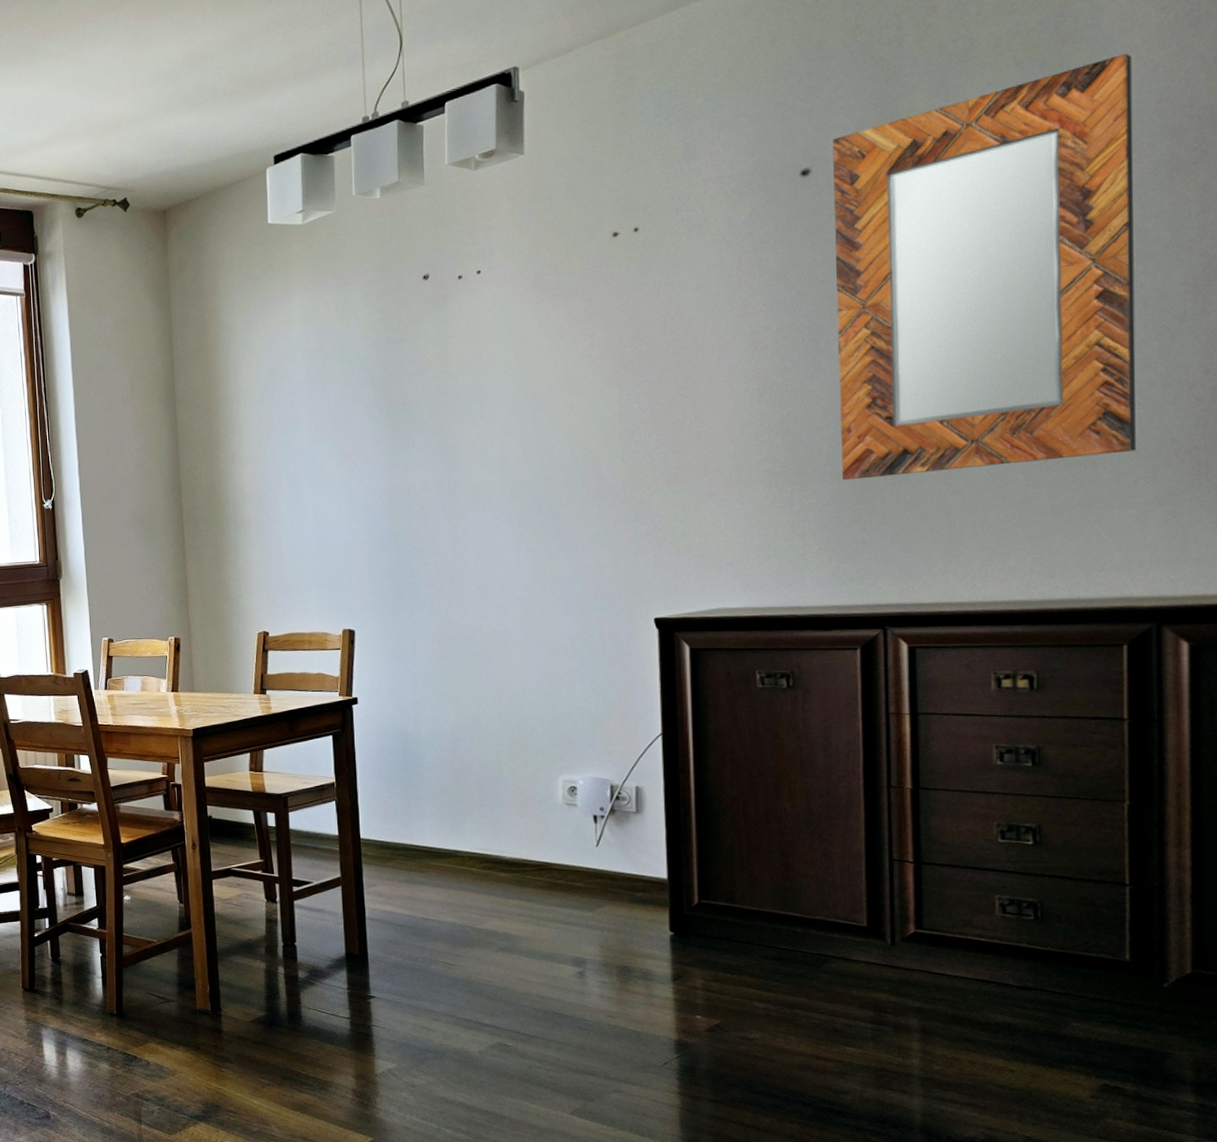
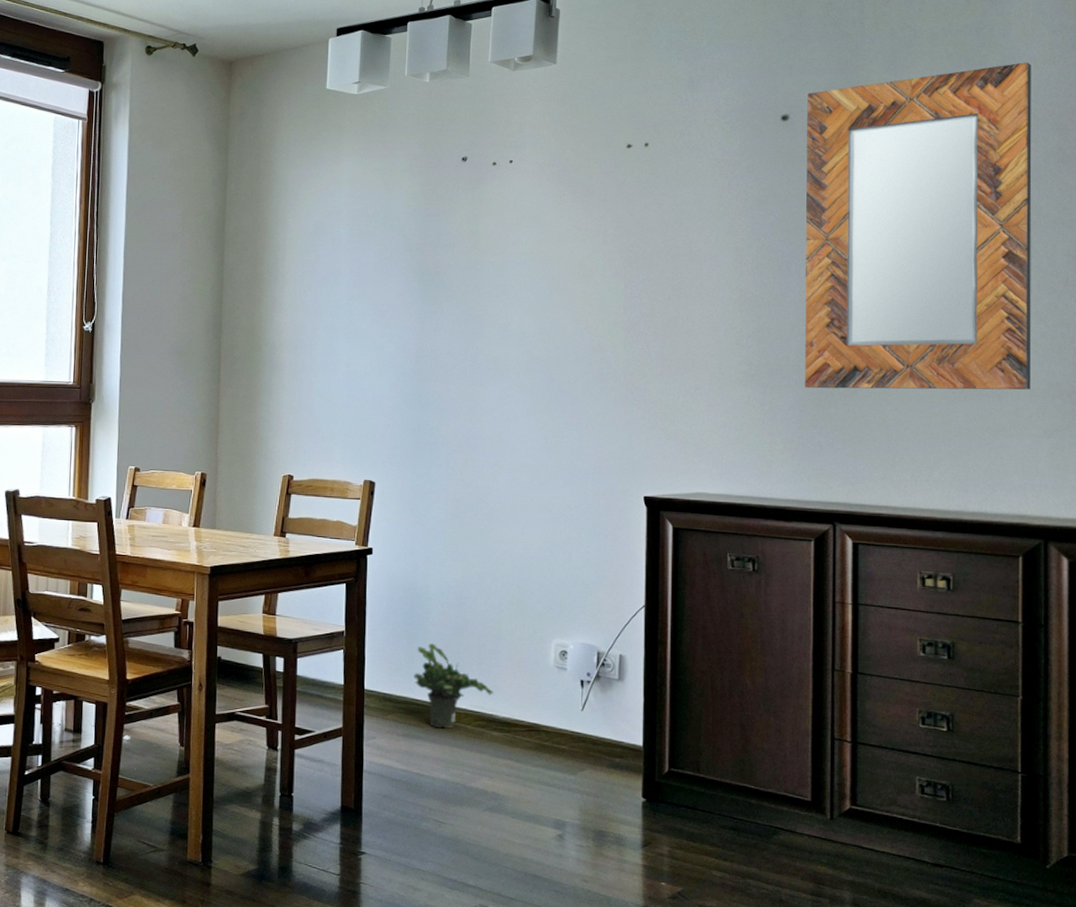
potted plant: none [411,788,498,873] -> present [414,643,493,729]

